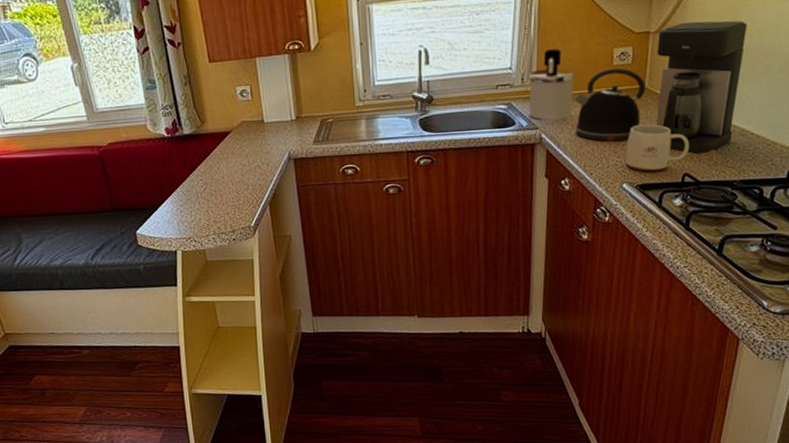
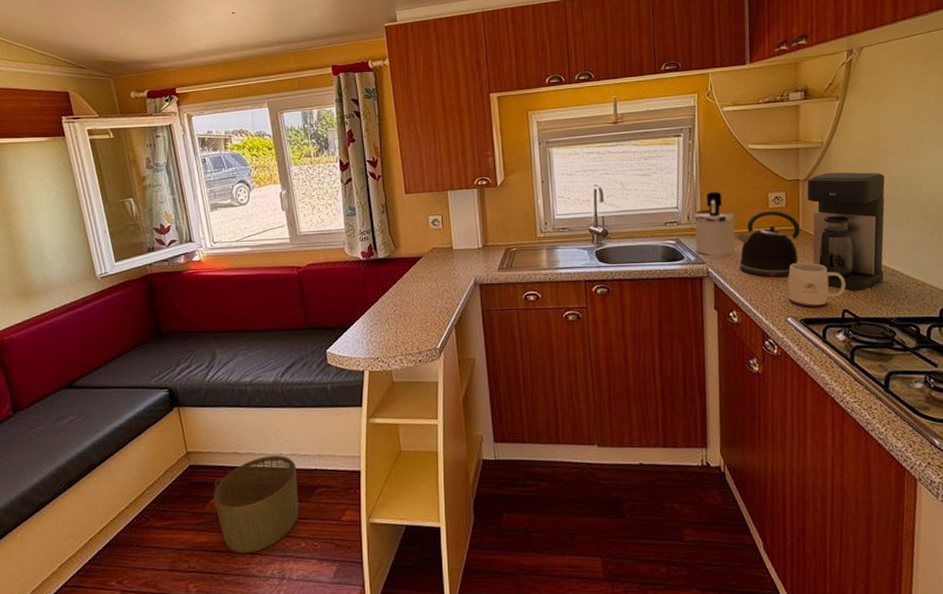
basket: none [35,334,122,424] -> present [212,455,298,554]

